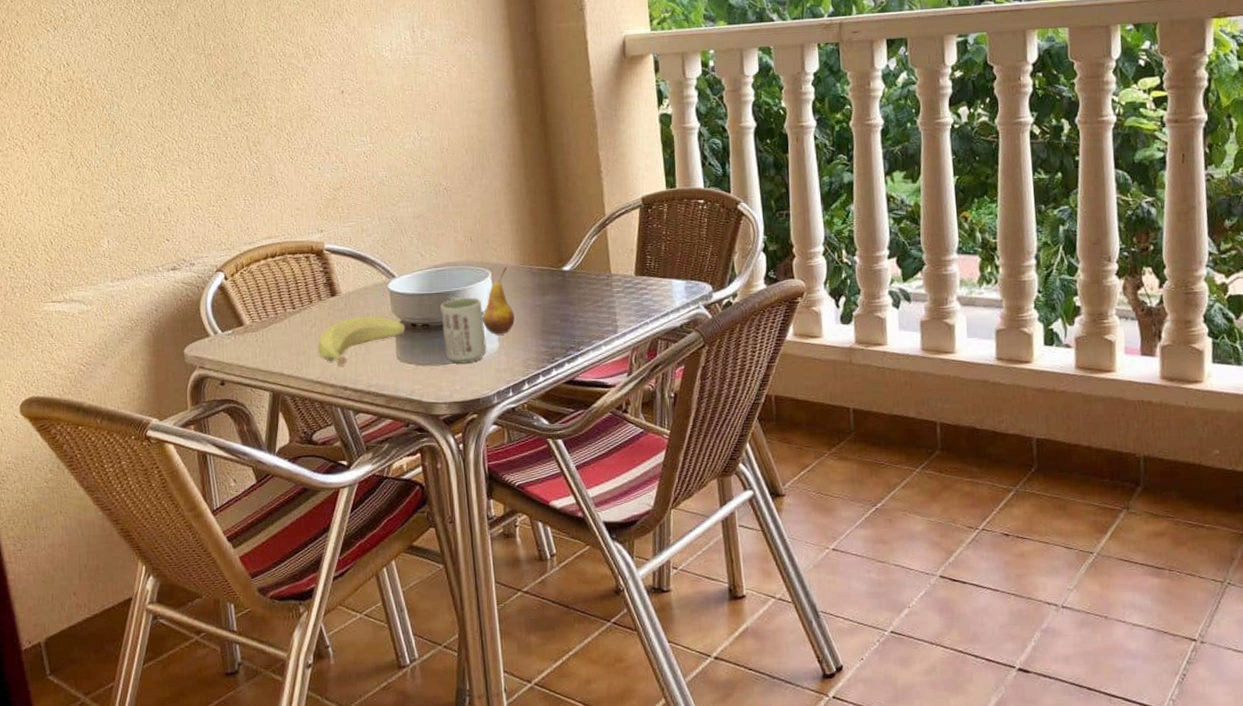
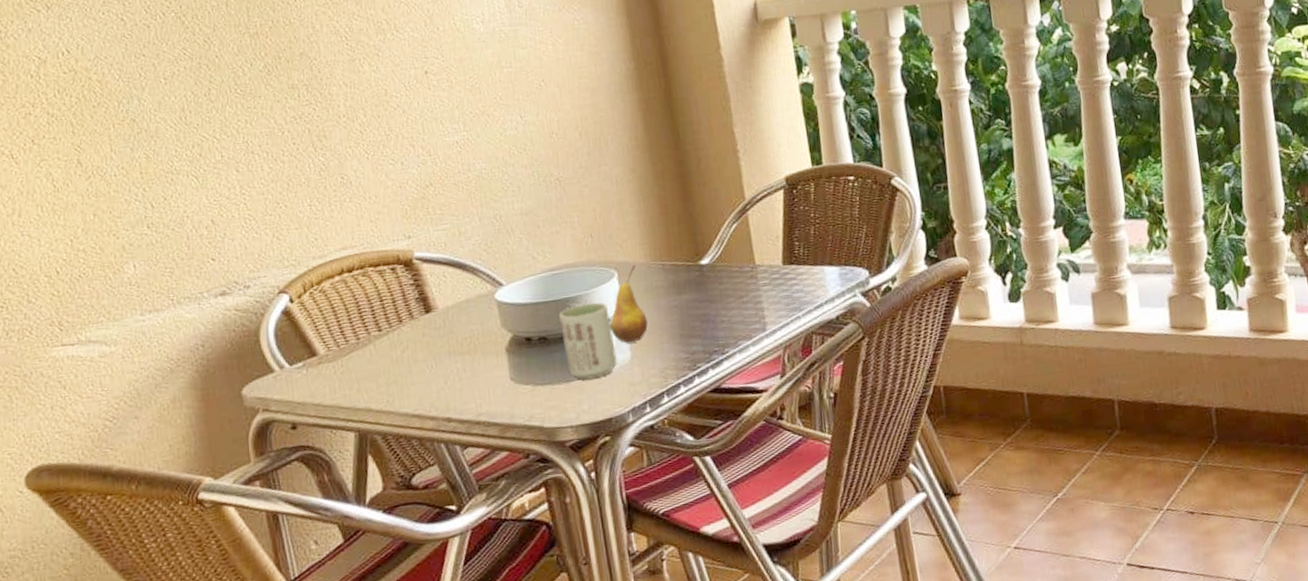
banana: present [318,315,405,366] -> none [412,332,519,395]

